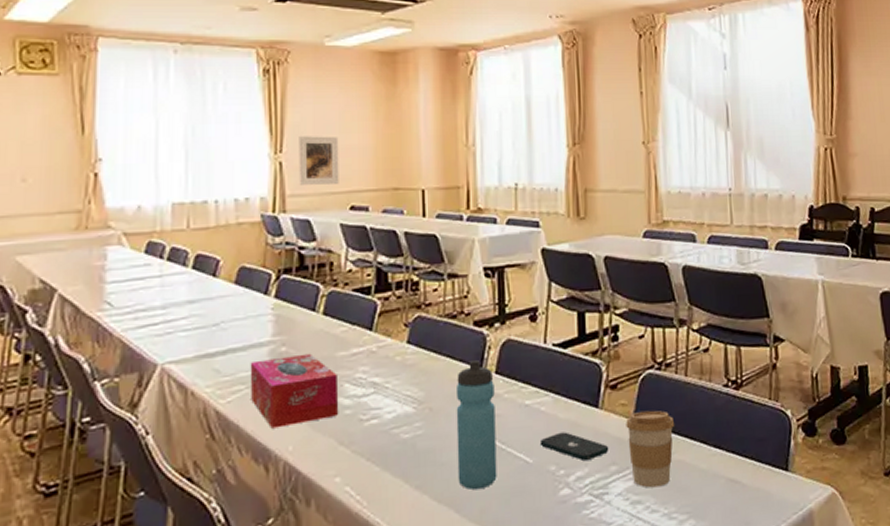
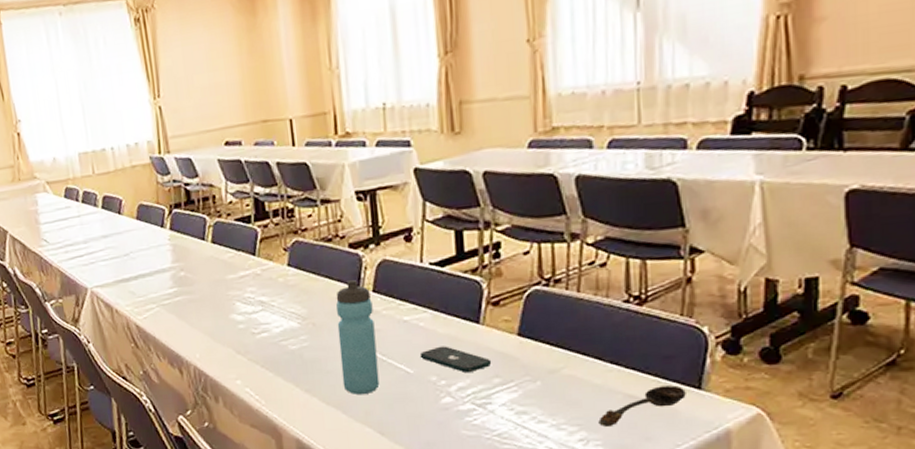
tissue box: present [250,353,339,429] -> none [157,277,234,340]
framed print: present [299,136,339,185] -> none [172,76,213,126]
coffee cup: present [626,410,675,488] -> none [509,326,565,400]
spoon: none [705,468,777,514] -> present [598,385,686,428]

